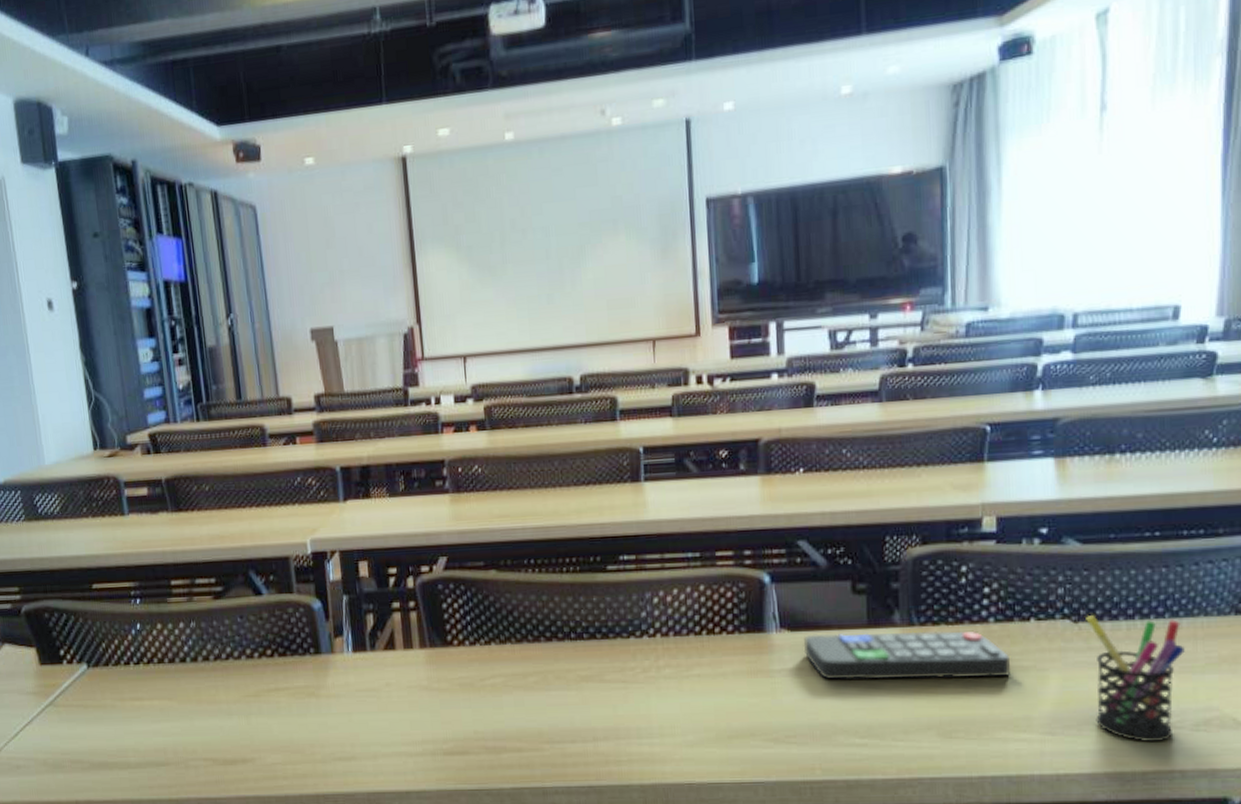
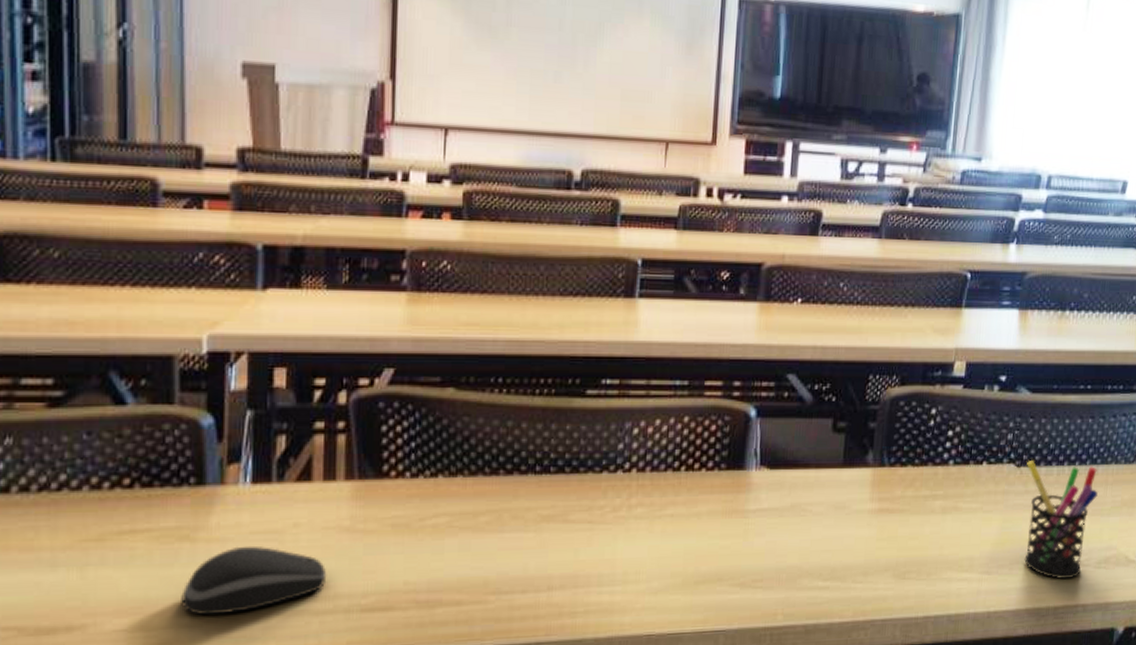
computer mouse: none [314,701,415,754] -> present [181,546,327,616]
remote control: present [803,631,1011,680] -> none [780,472,963,521]

